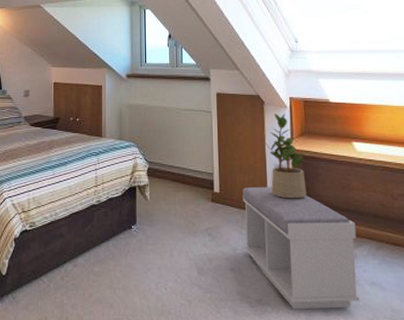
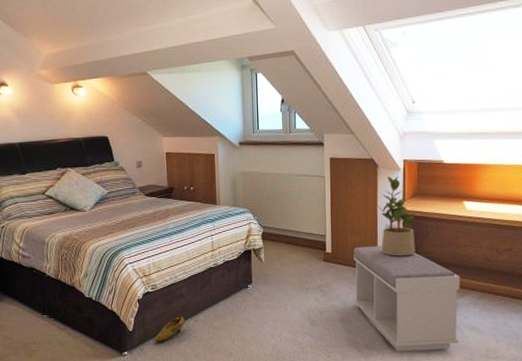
shoe: none [27,258,63,289] -> present [153,316,185,342]

